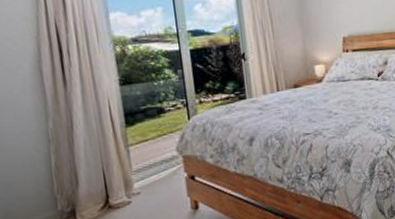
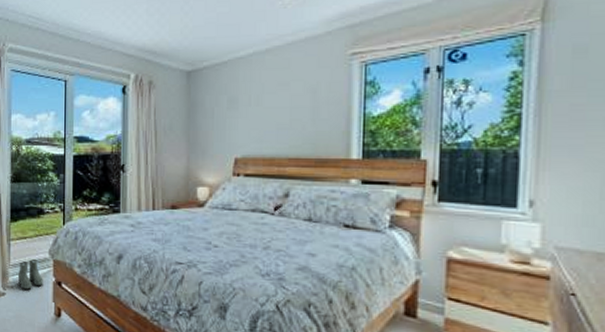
boots: none [143,160,175,192] -> present [17,259,43,290]

